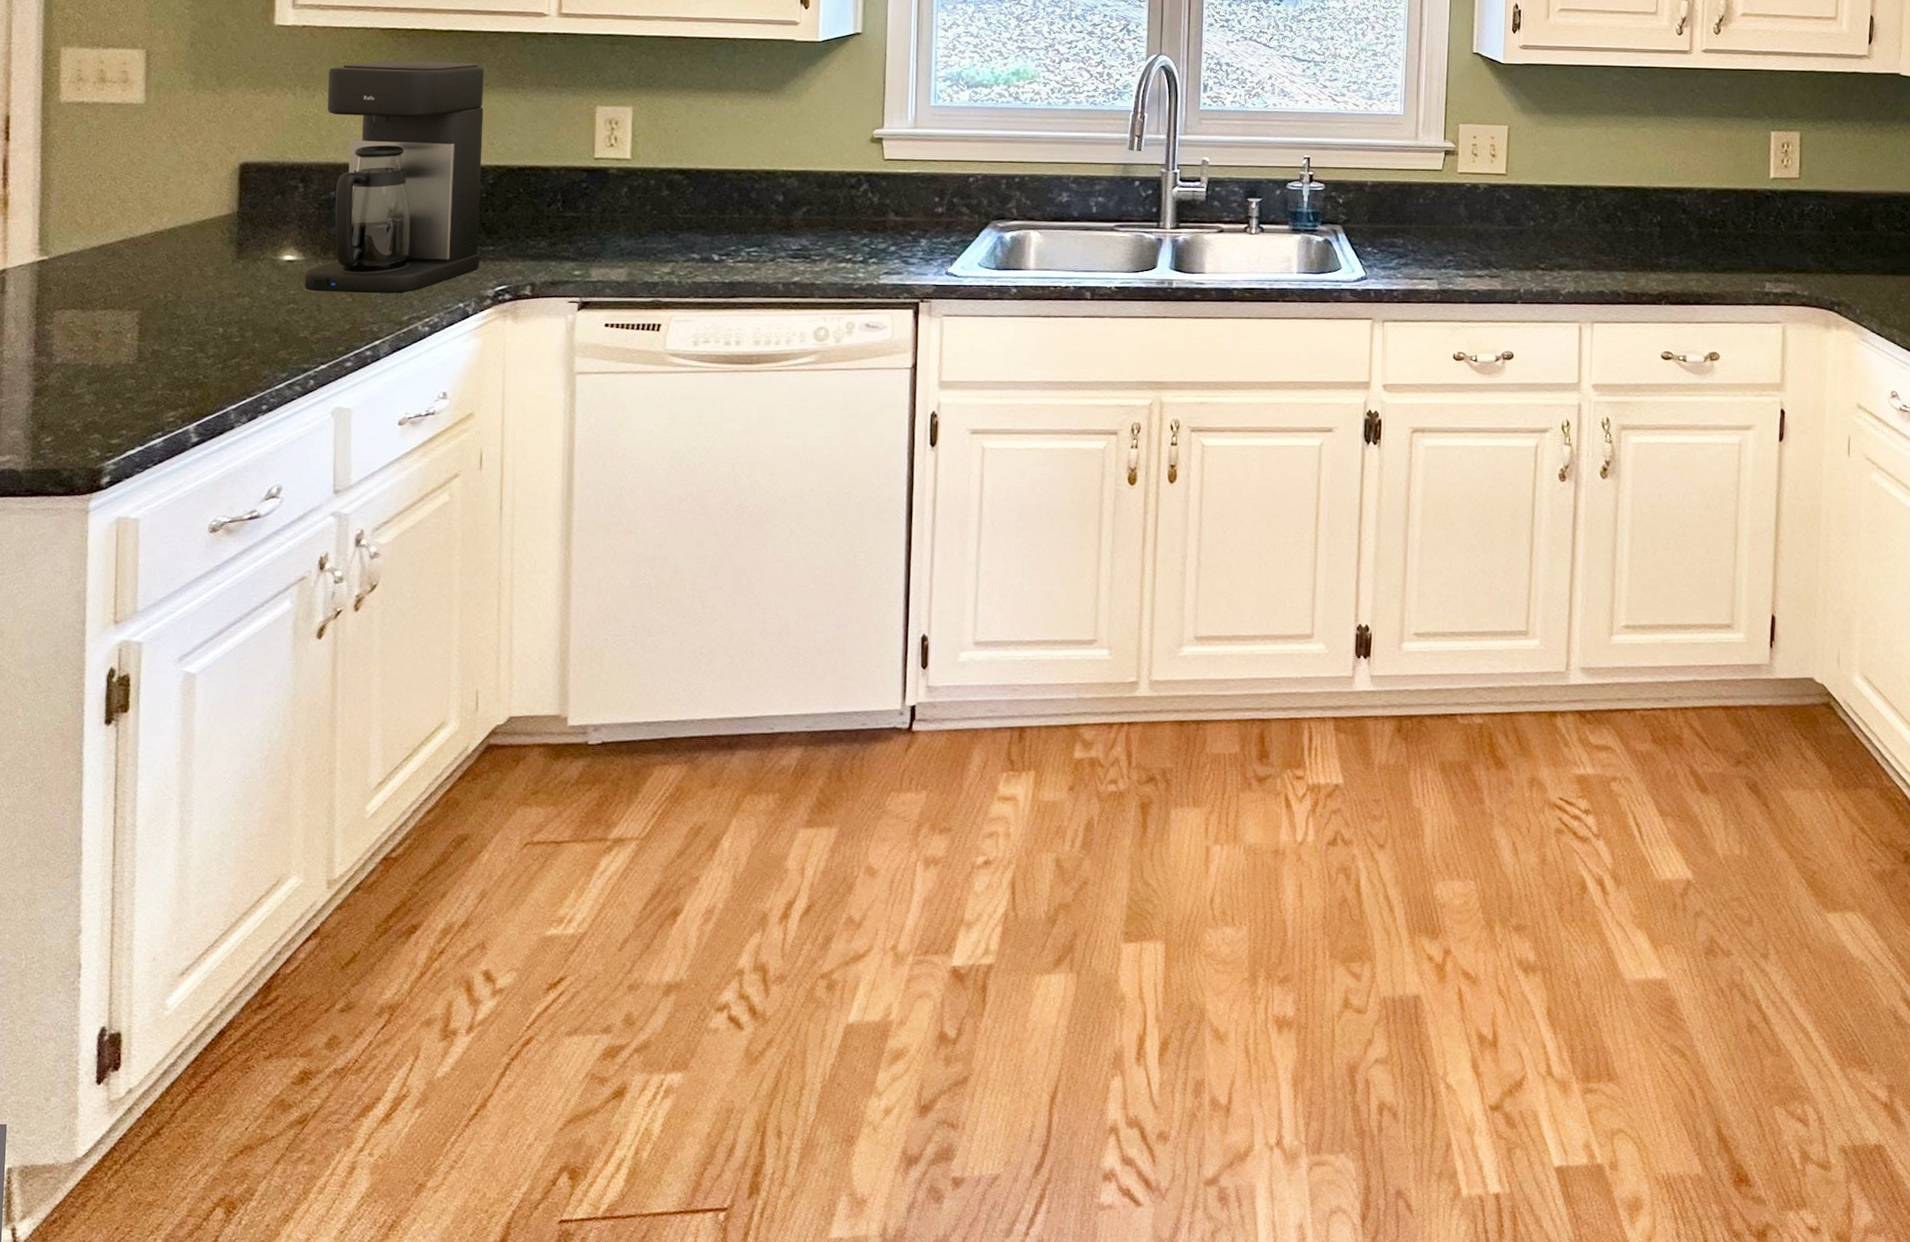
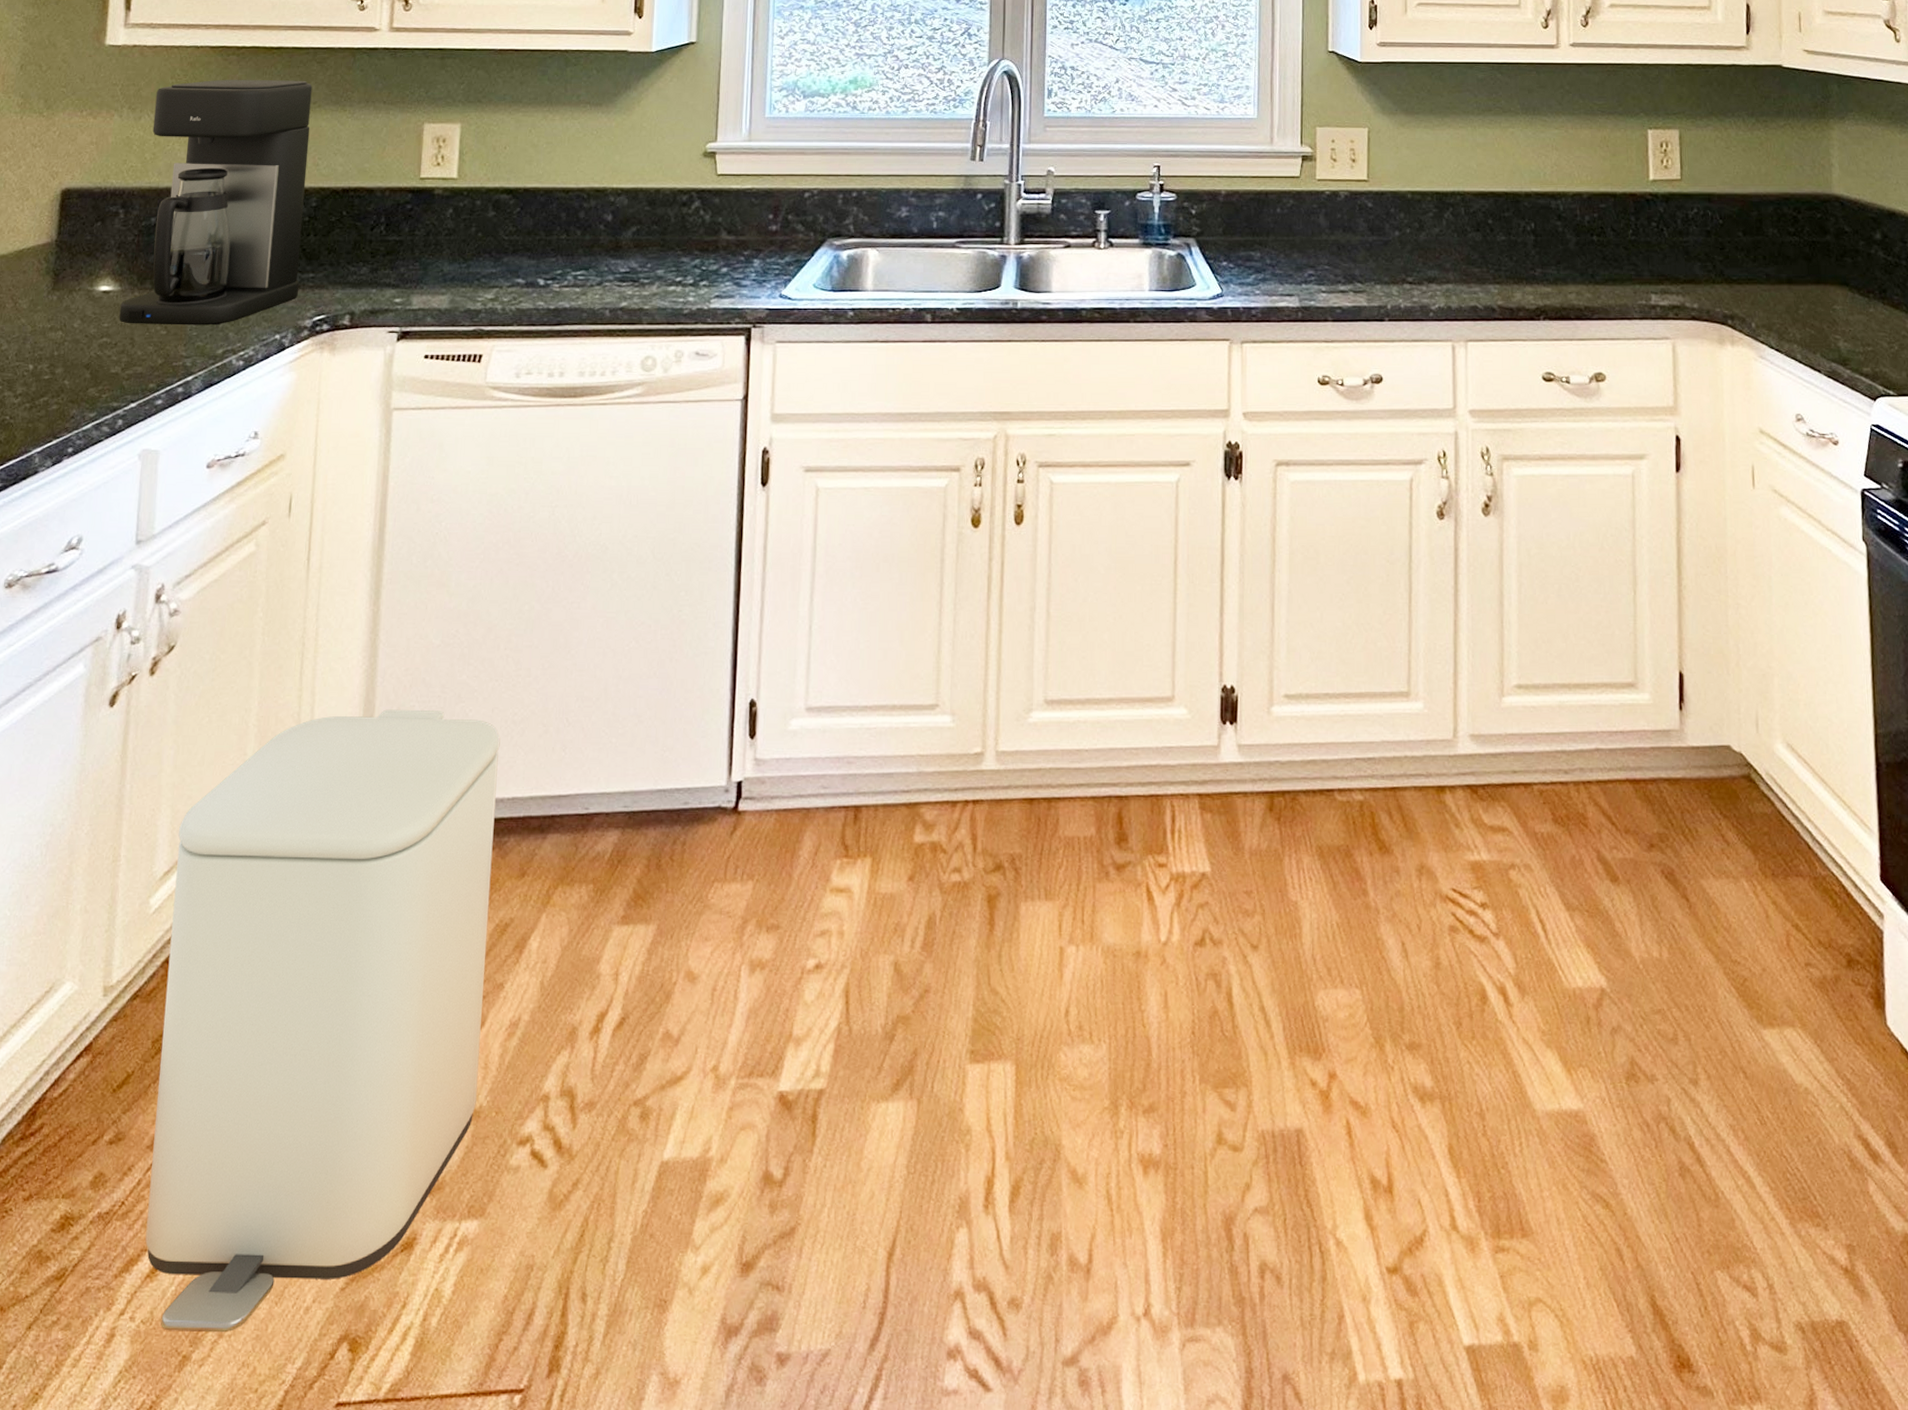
pedal bin: none [379,642,689,1165] -> present [145,709,501,1333]

